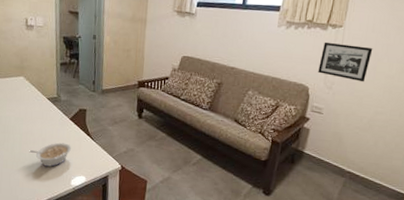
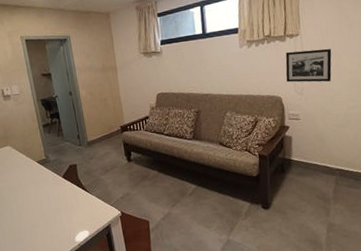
legume: present [29,142,71,167] -> none [28,201,69,229]

